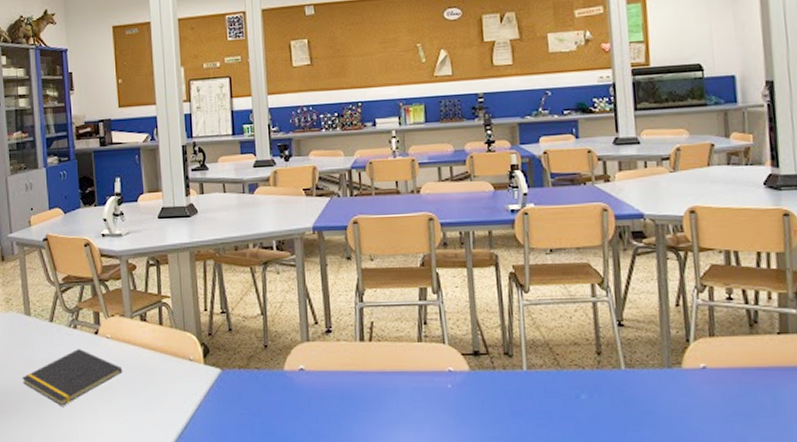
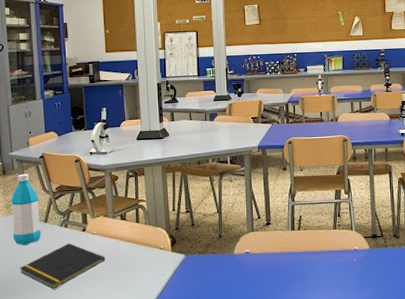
water bottle: none [11,260,46,350] -> present [11,173,41,246]

